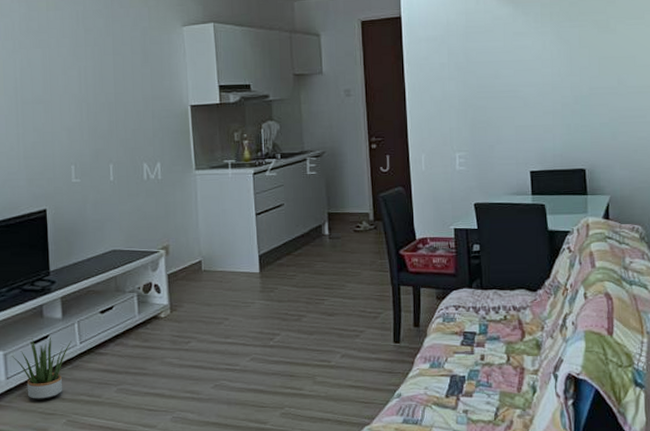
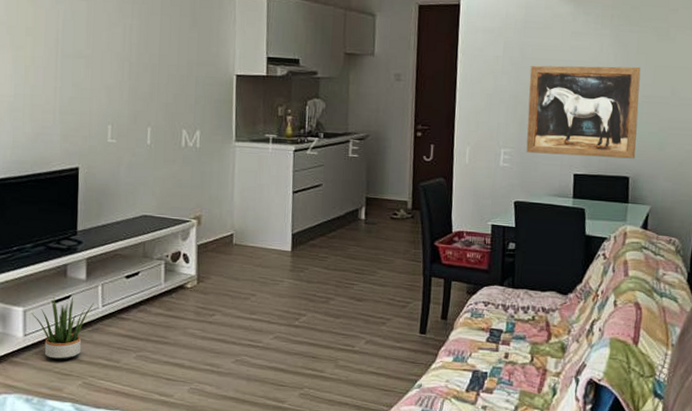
wall art: none [476,60,589,154] -> present [526,65,641,159]

